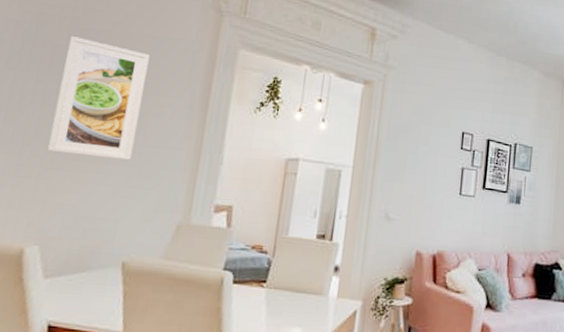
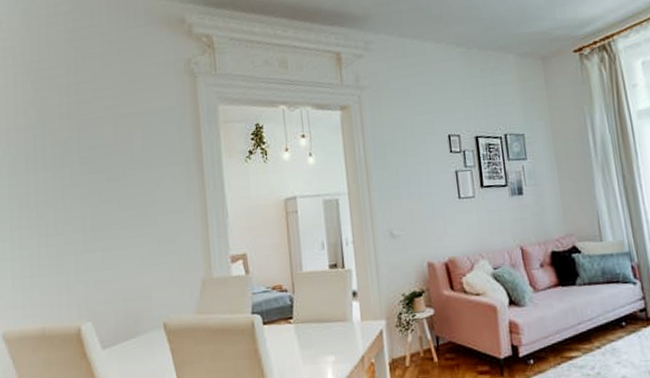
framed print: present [48,36,150,160] -> none [72,129,149,237]

